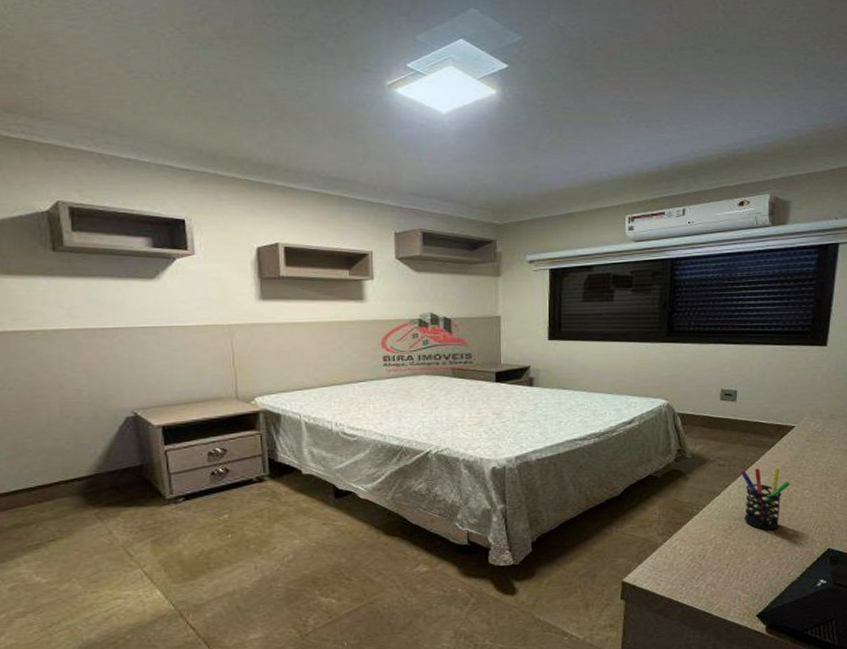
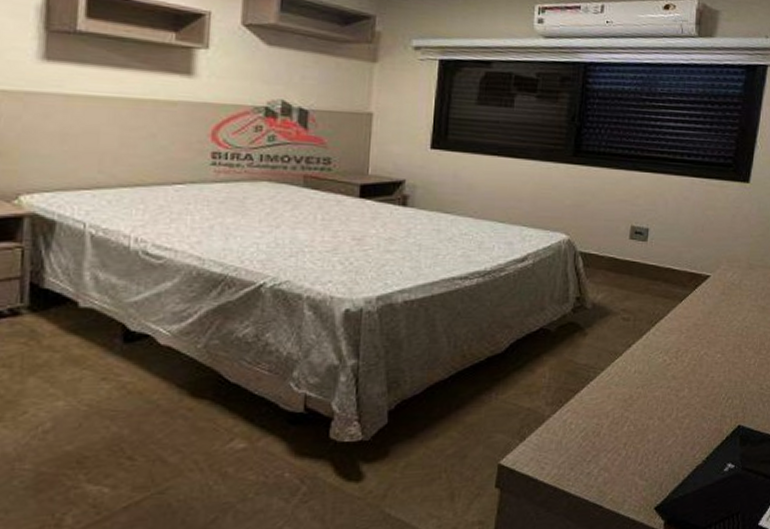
pen holder: present [740,468,790,531] -> none [647,325,702,402]

